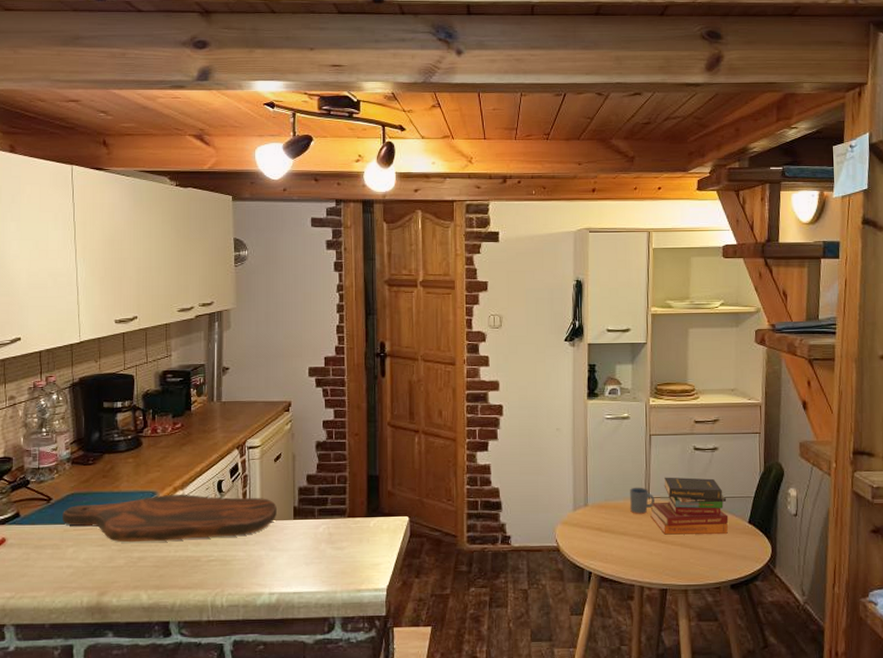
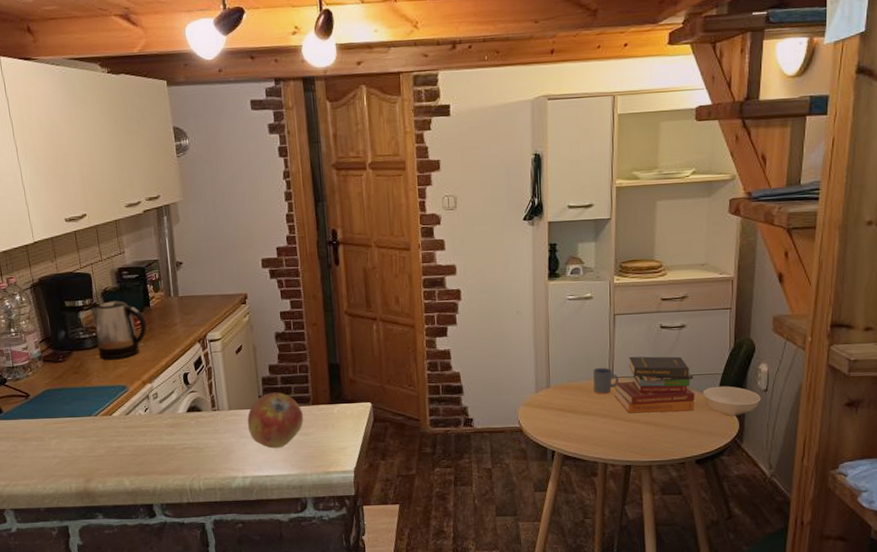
cutting board: present [62,494,277,543] -> none [41,387,243,434]
kettle: none [129,404,185,464] -> present [91,301,147,360]
fruit: none [279,503,338,563] -> present [247,392,304,449]
bowl: none [735,509,792,541] -> present [703,386,761,417]

